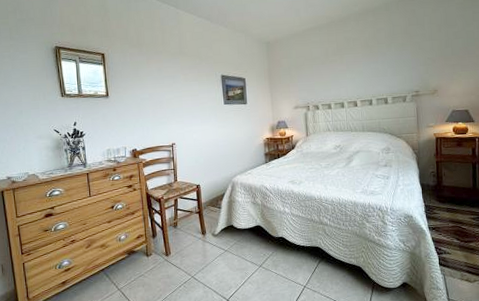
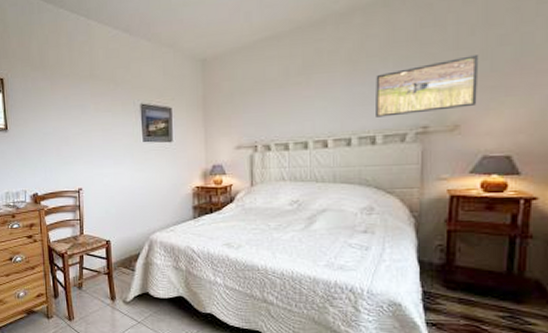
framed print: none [384,44,446,85] -> present [376,55,479,117]

